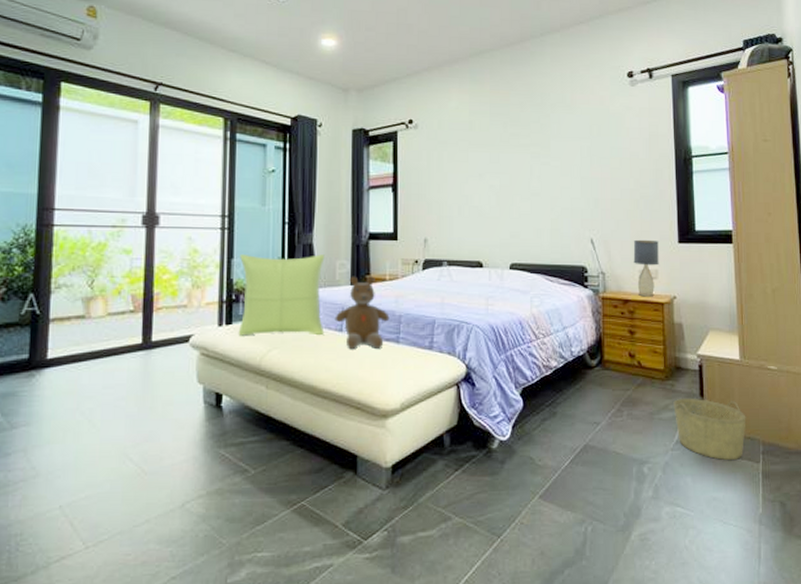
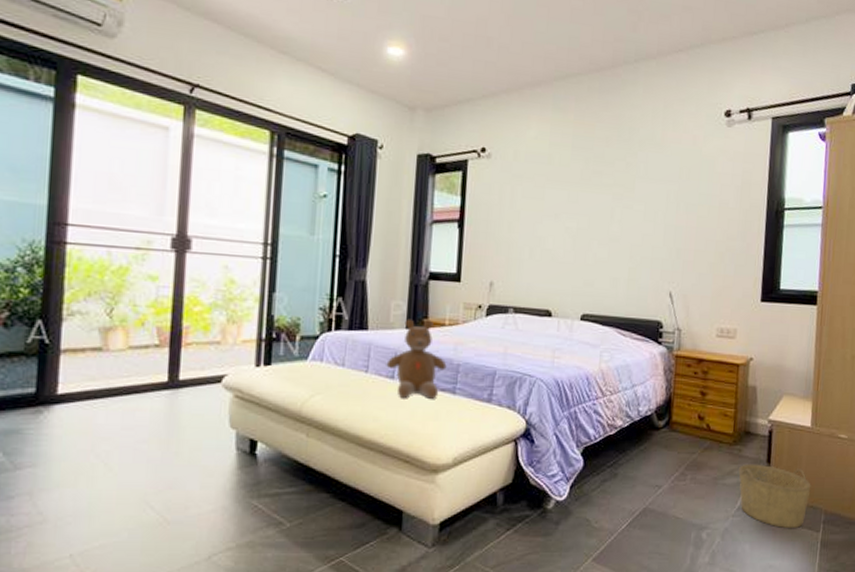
pillow: present [238,253,325,336] -> none [277,287,379,381]
table lamp: present [633,239,659,297] -> none [712,295,741,358]

